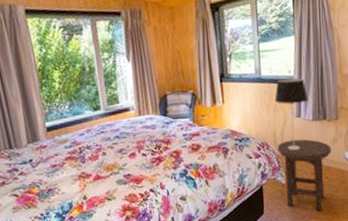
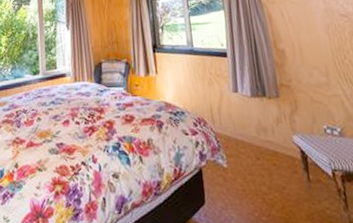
table lamp: present [274,78,308,151] -> none [208,51,245,129]
stool: present [277,139,331,212] -> none [215,117,276,207]

